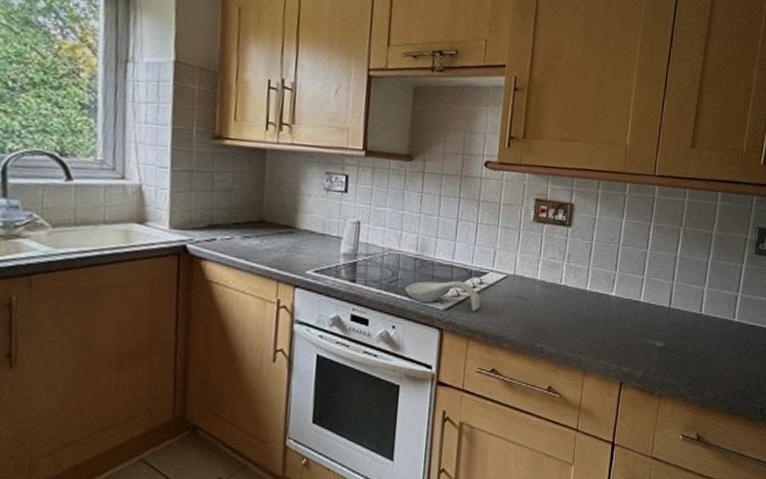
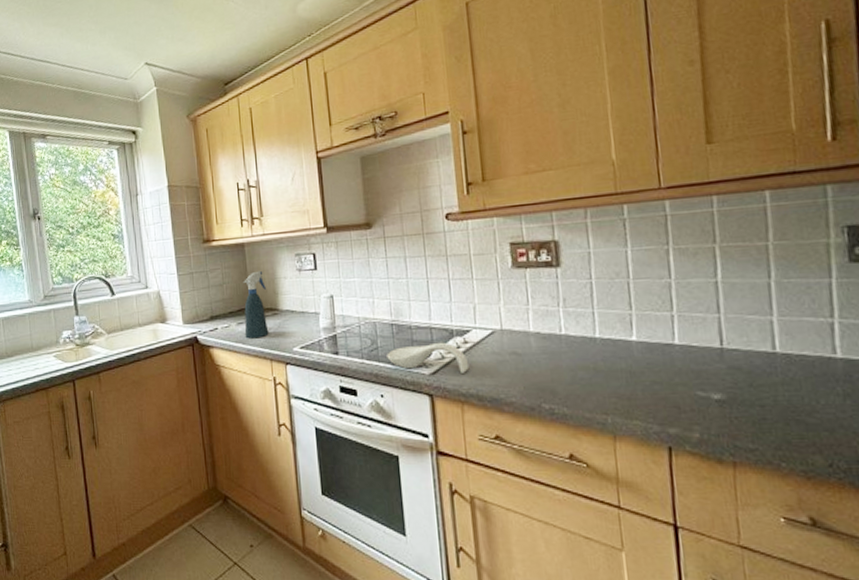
spray bottle: none [249,182,285,256] -> present [242,270,269,339]

